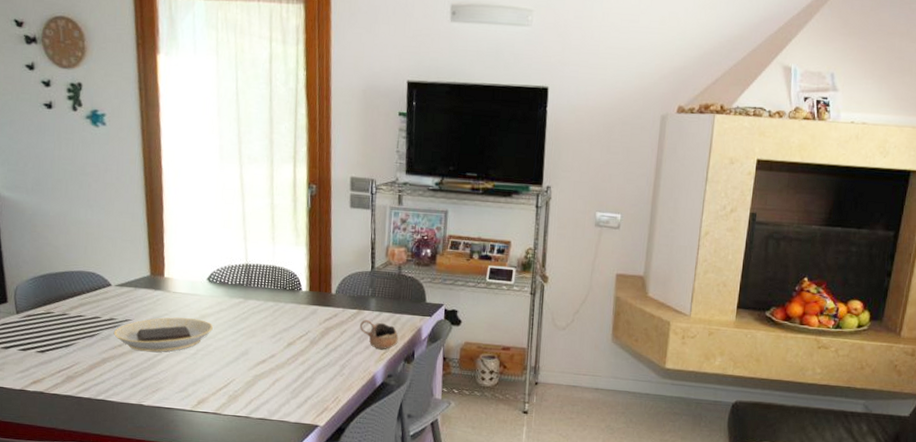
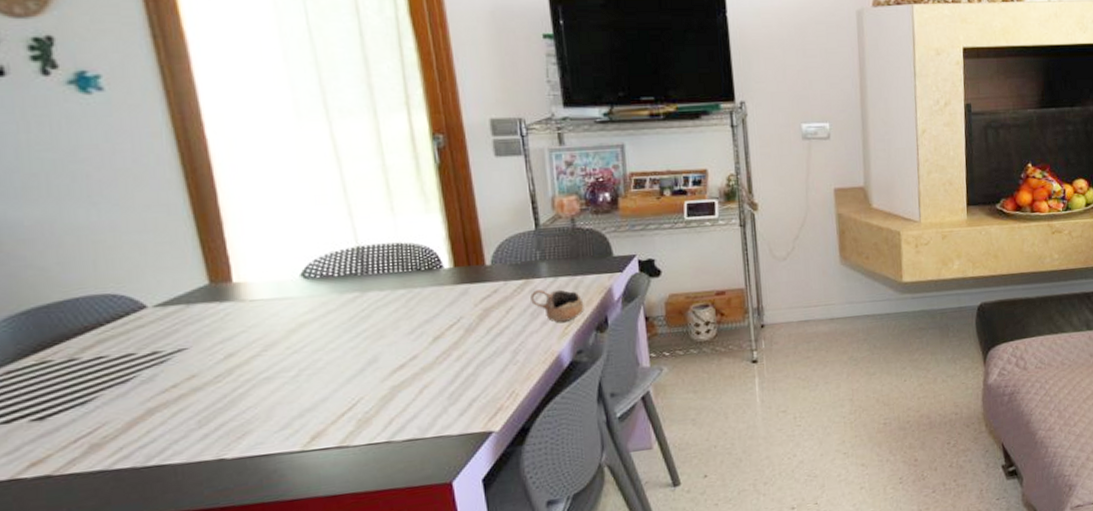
plate: present [114,317,213,352] -> none [161,329,319,388]

